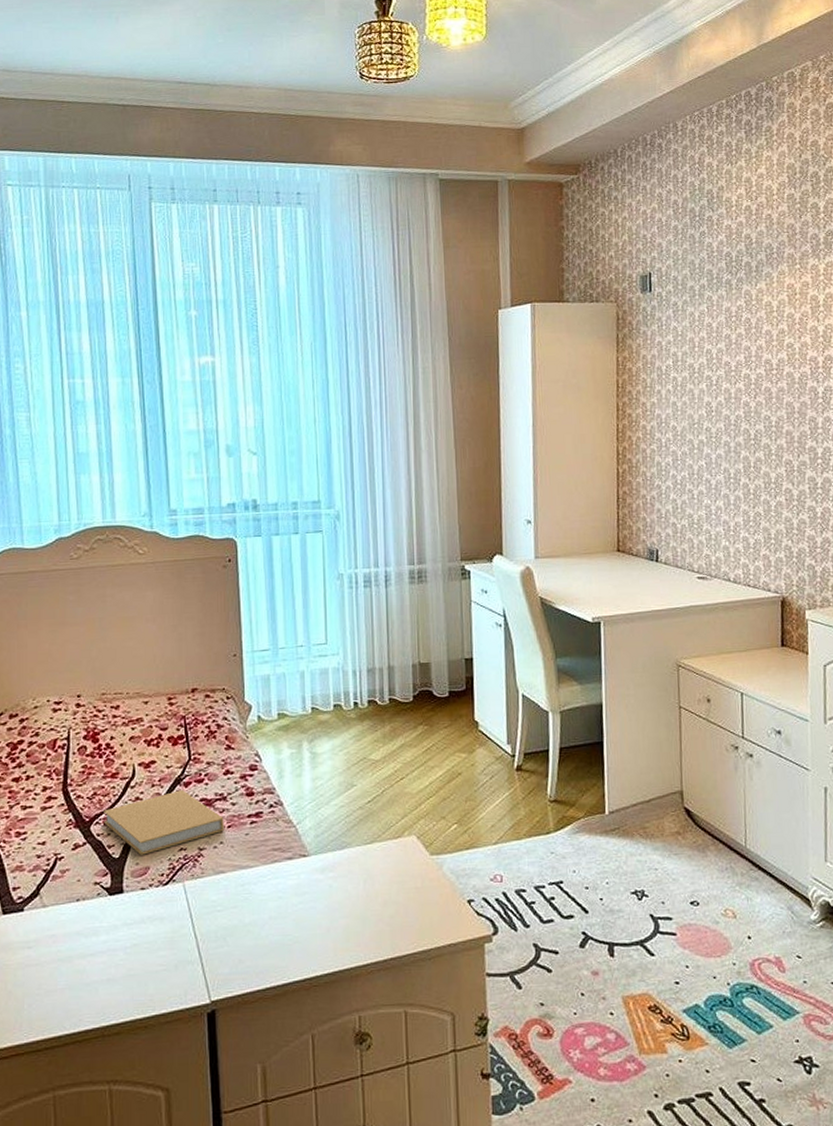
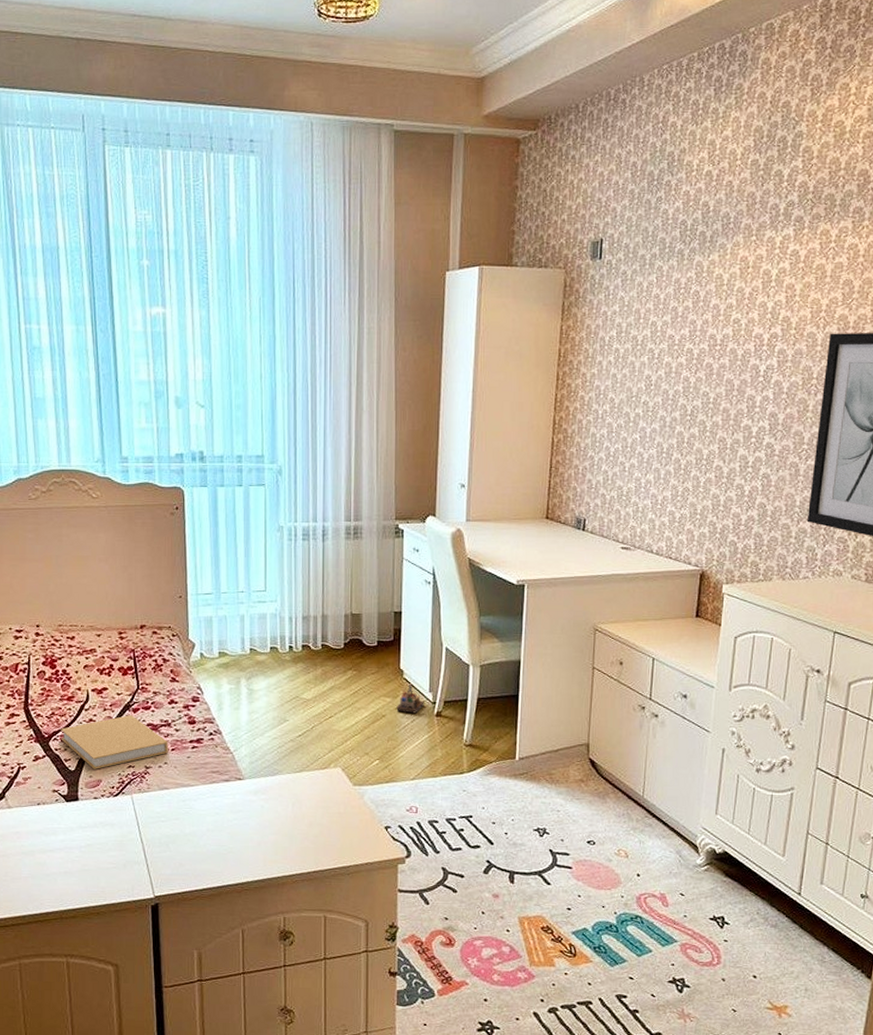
toy train: none [473,736,503,769] -> present [396,683,424,714]

